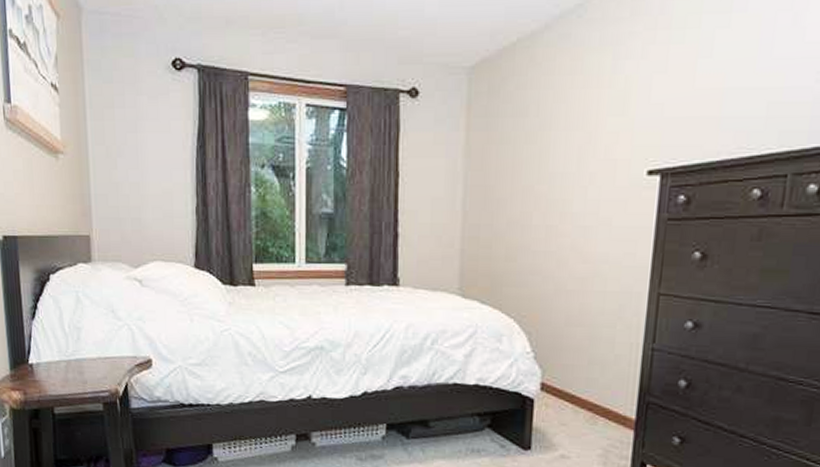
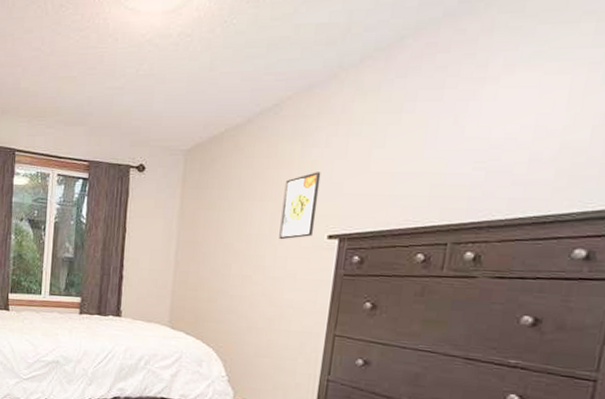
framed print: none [589,90,637,179] -> present [279,172,321,240]

